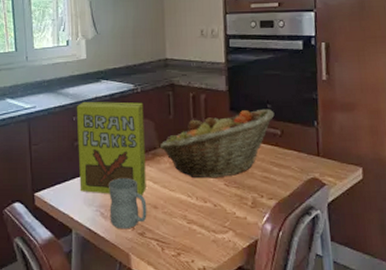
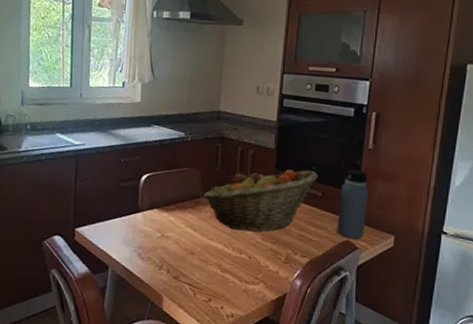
cereal box: present [76,102,146,195] -> none [120,145,192,241]
mug: present [109,178,147,230] -> none [147,222,184,272]
water bottle: none [297,92,330,176] -> present [337,158,369,240]

